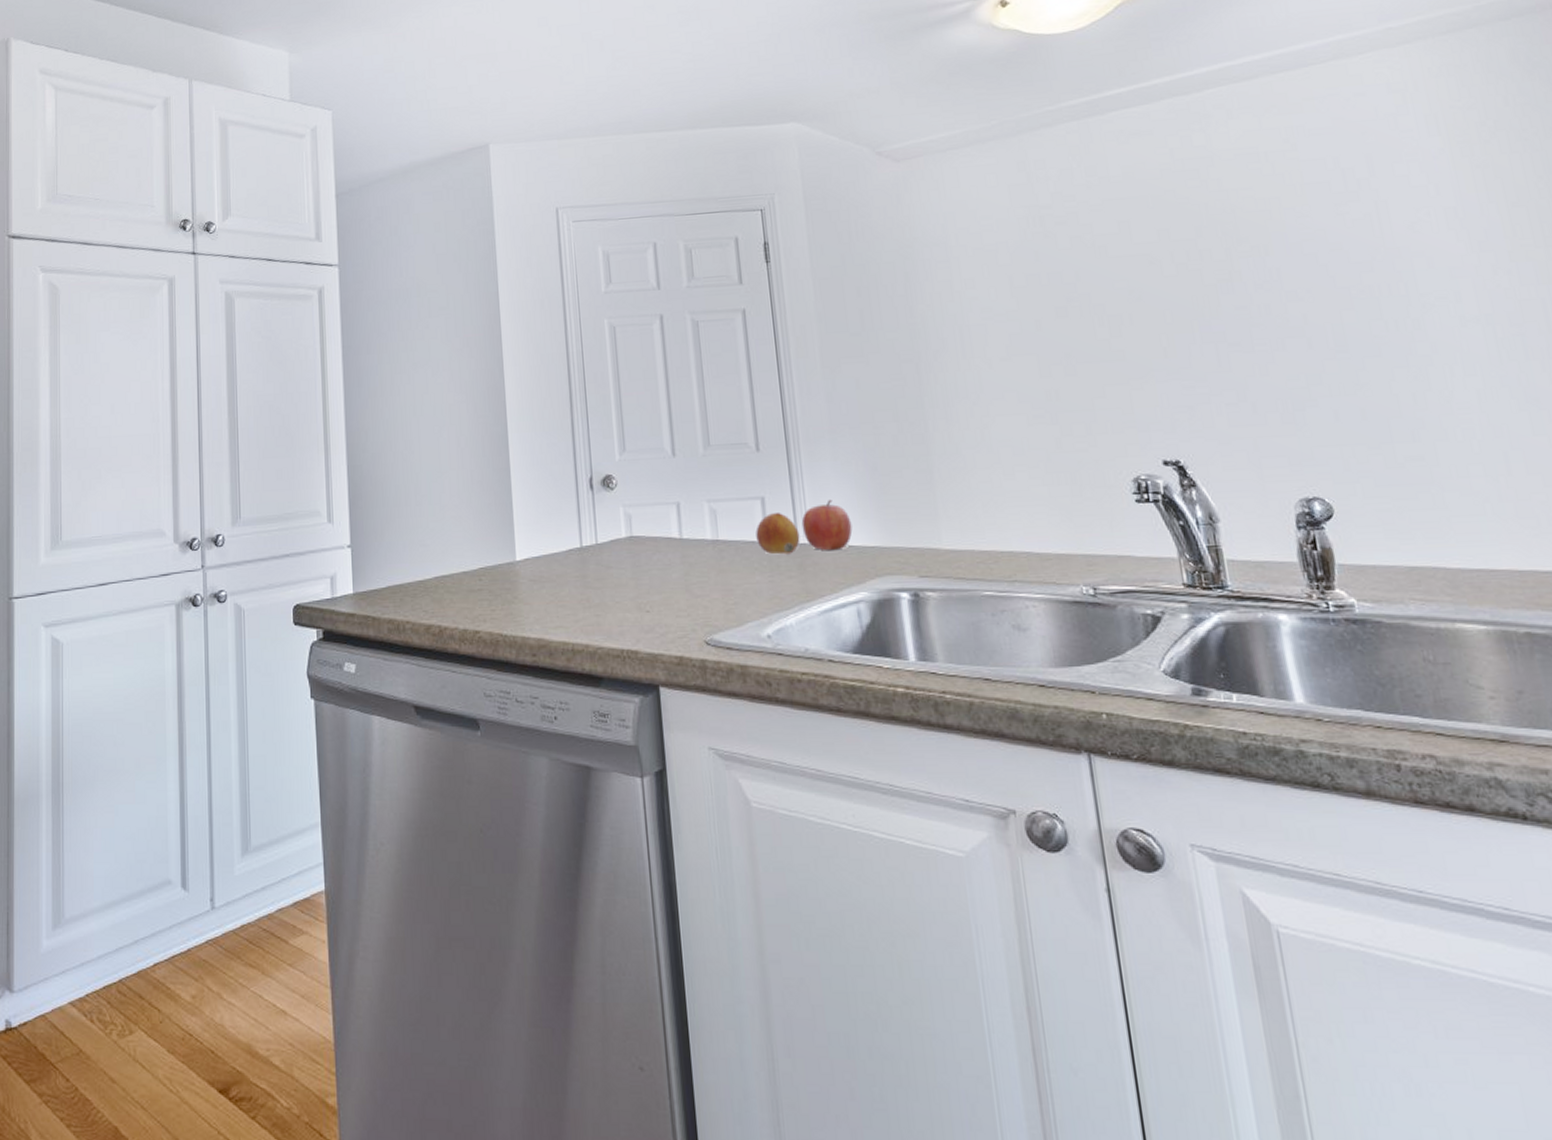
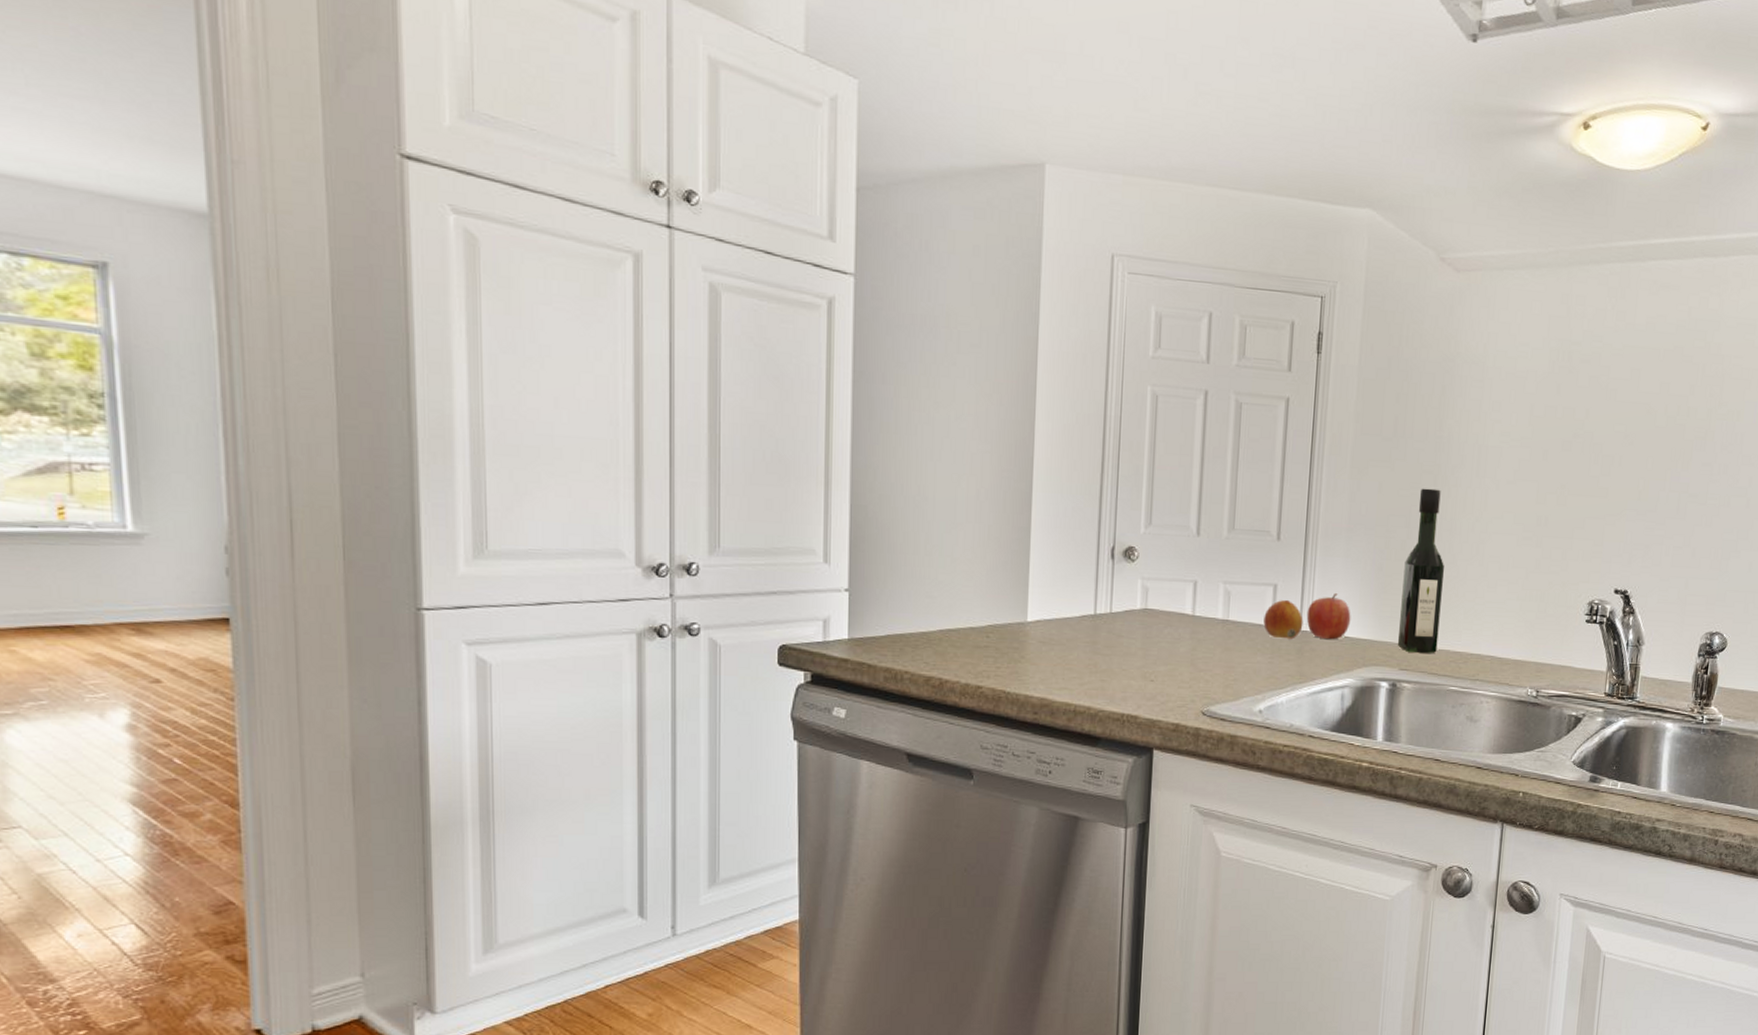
bottle: none [901,377,959,558] -> present [1397,488,1444,654]

